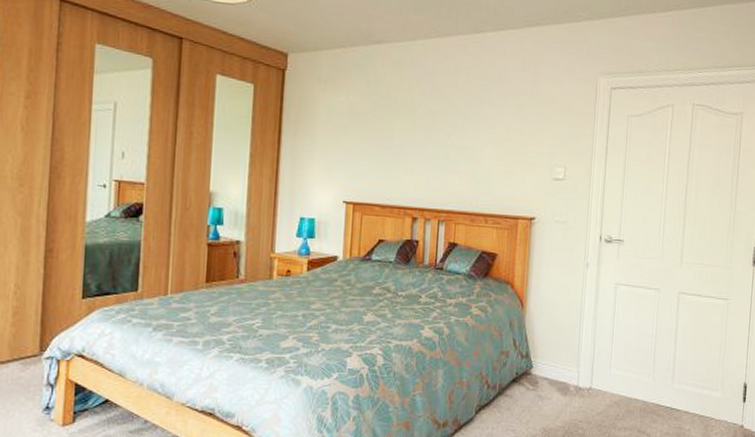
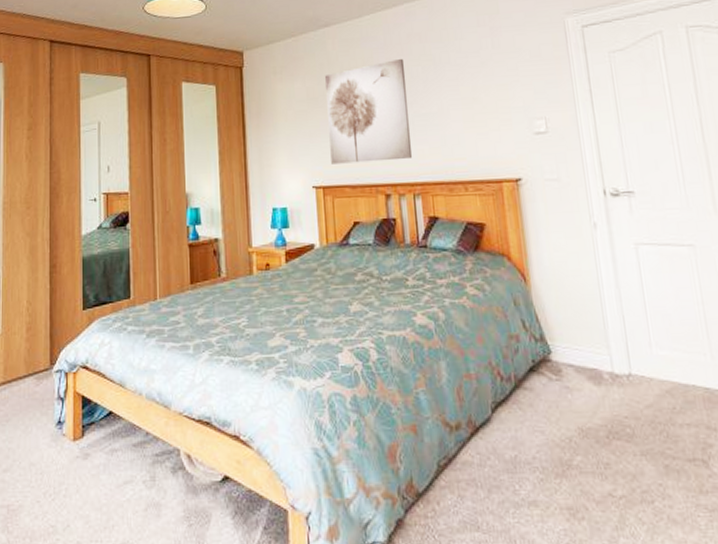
wall art: none [365,89,450,187] -> present [325,58,413,164]

